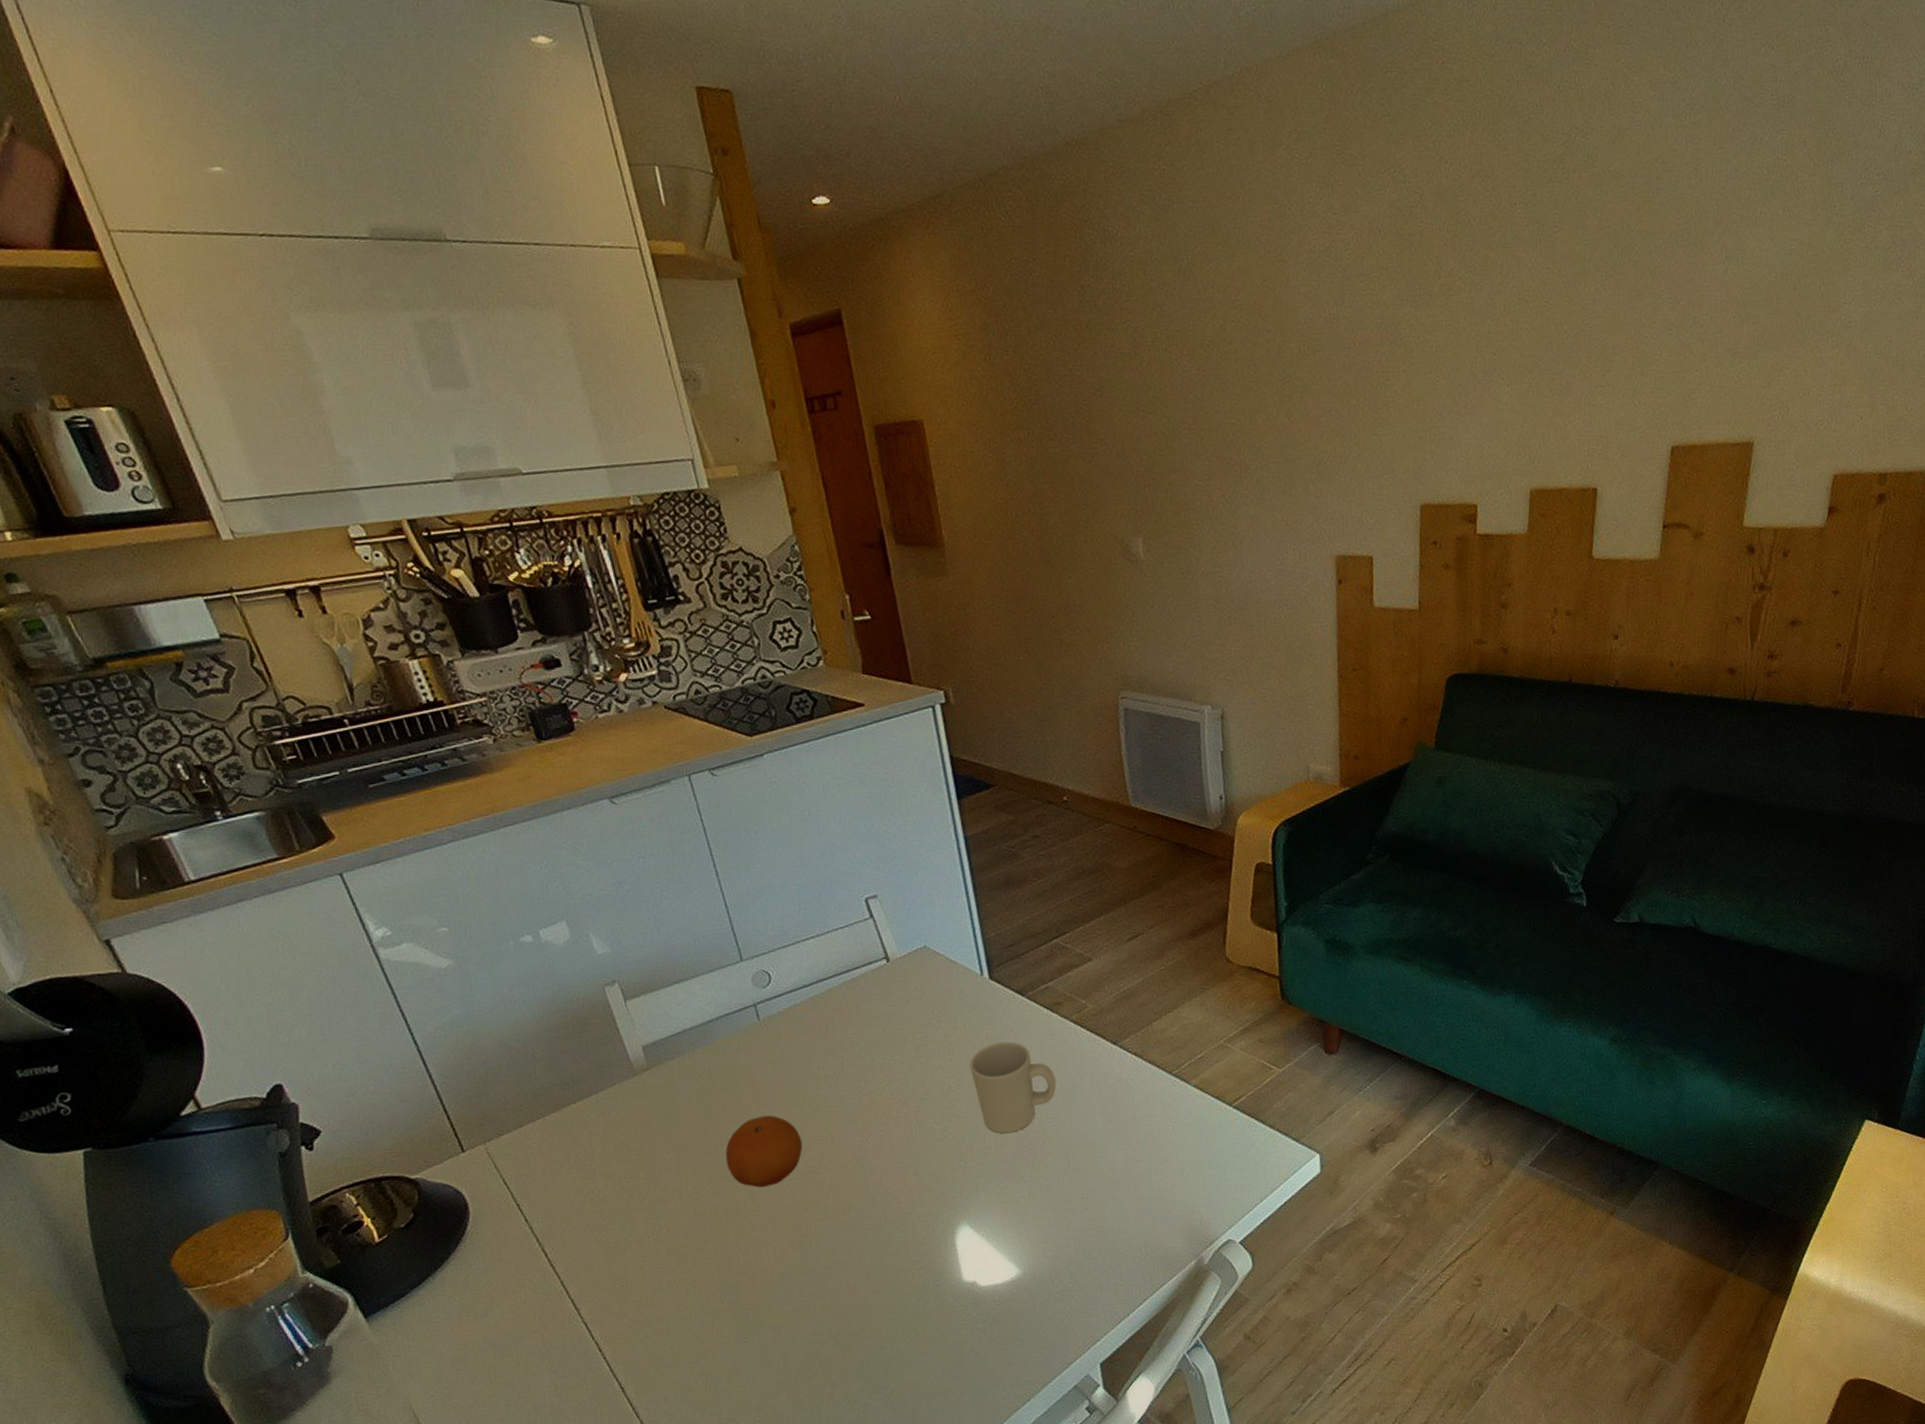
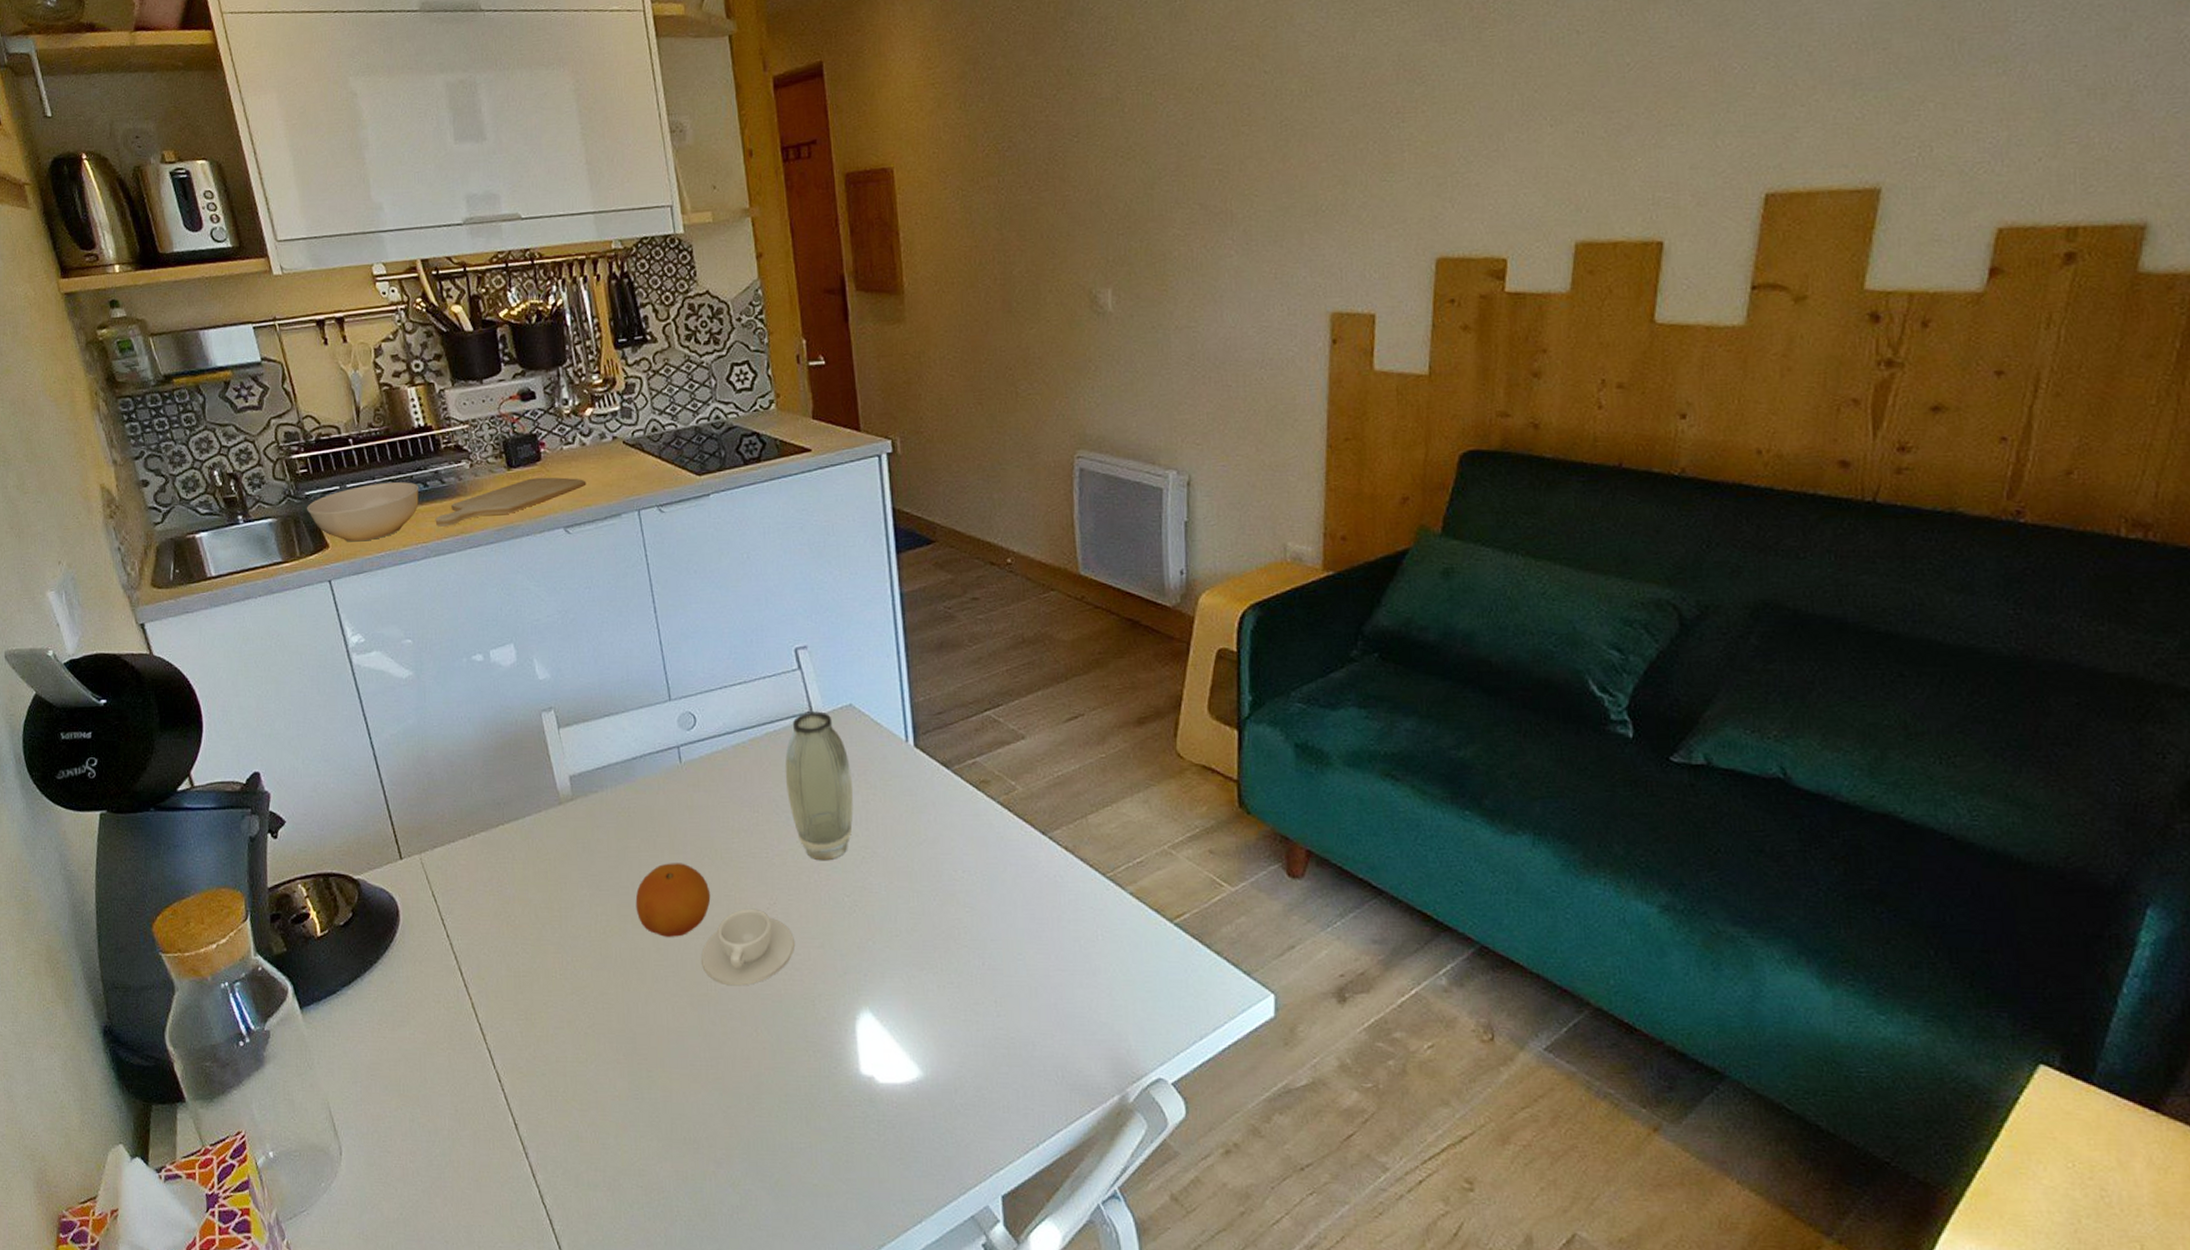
bowl: none [300,762,438,831] -> present [306,482,419,542]
chopping board: none [459,746,629,808] -> present [435,477,587,528]
teacup: none [798,1148,890,1223] -> present [701,908,795,986]
vase: none [865,955,936,1095] -> present [785,711,853,861]
mug: present [969,1041,1057,1134] -> none [886,816,977,918]

